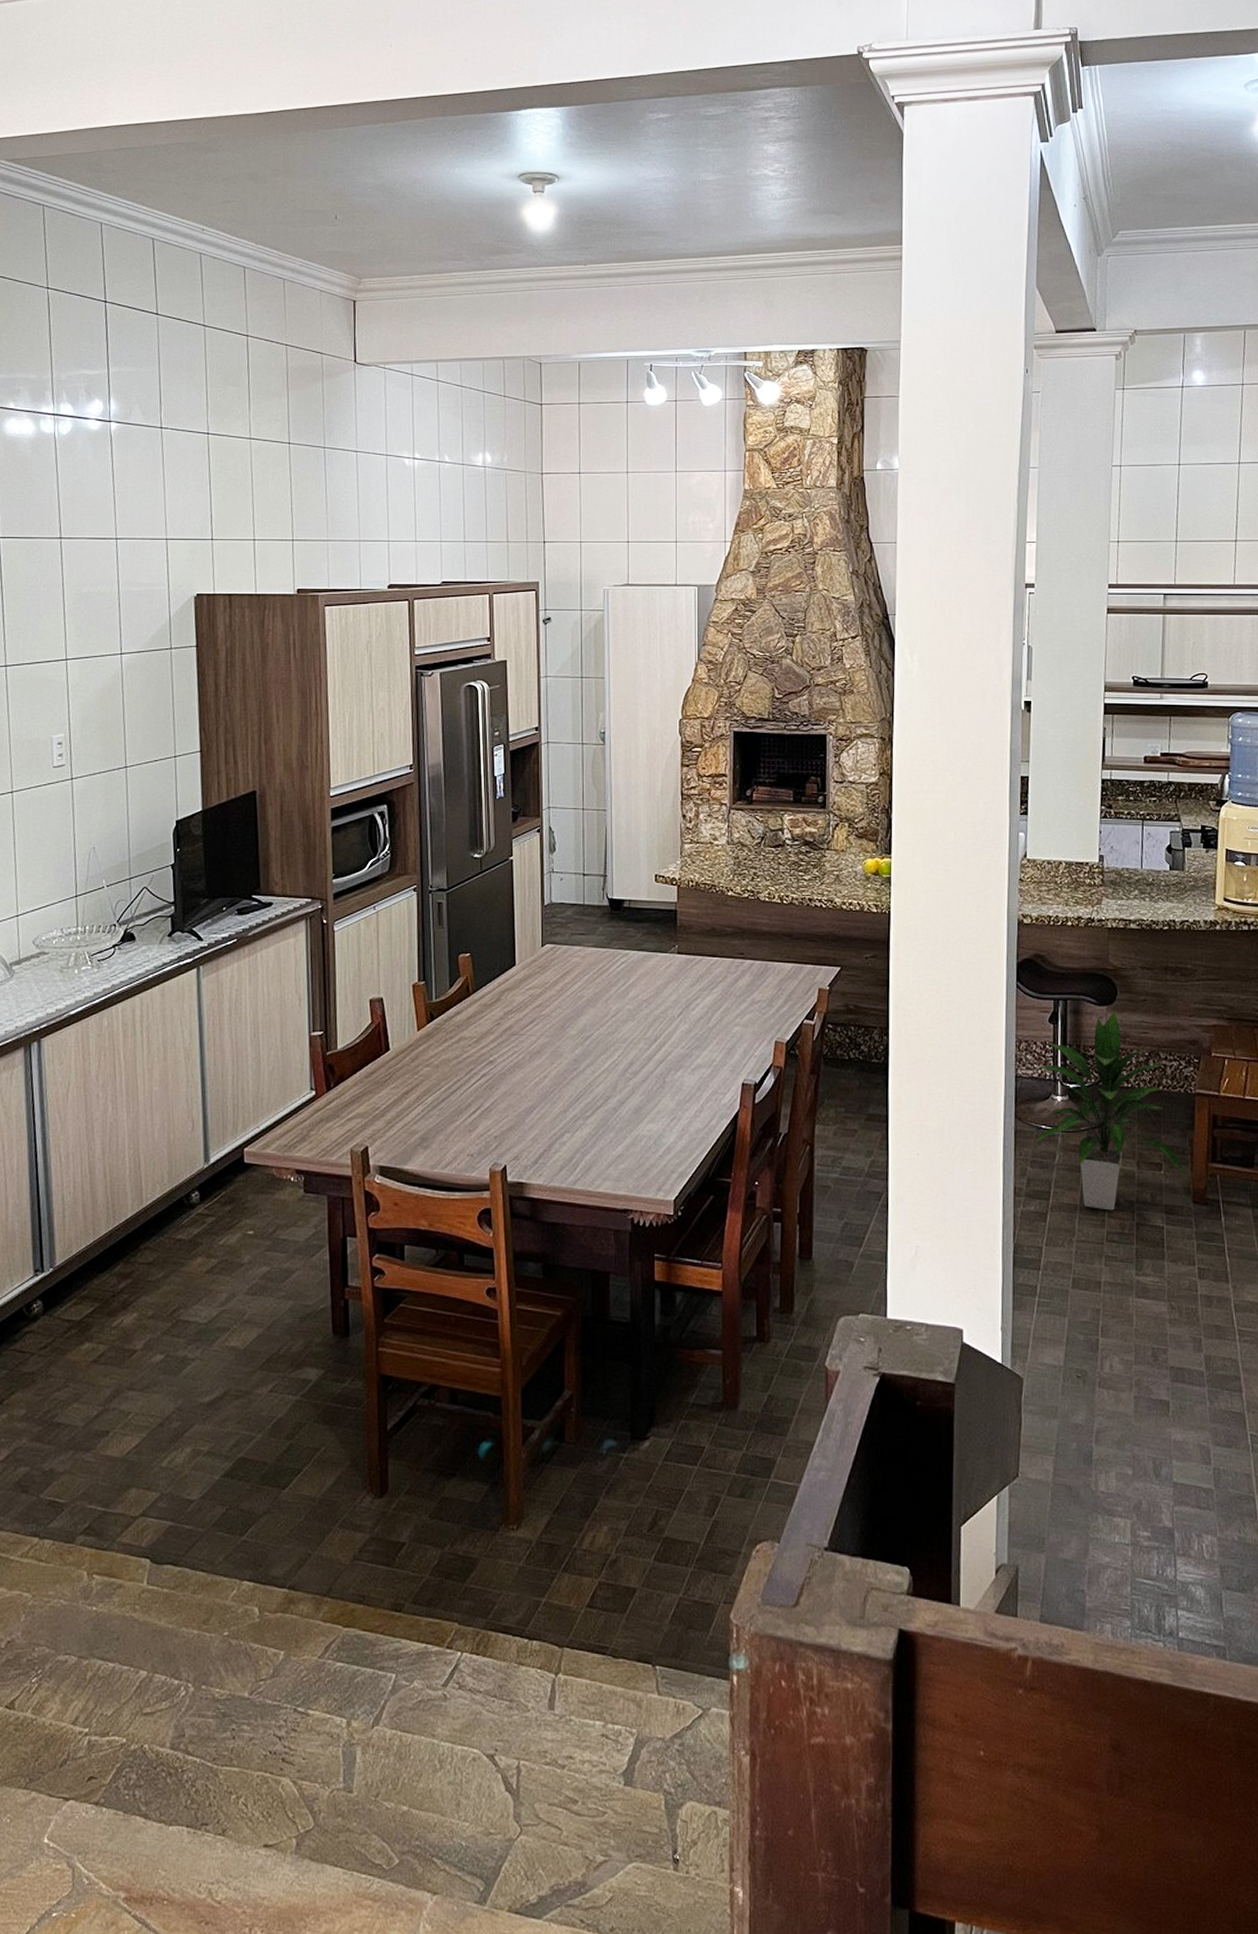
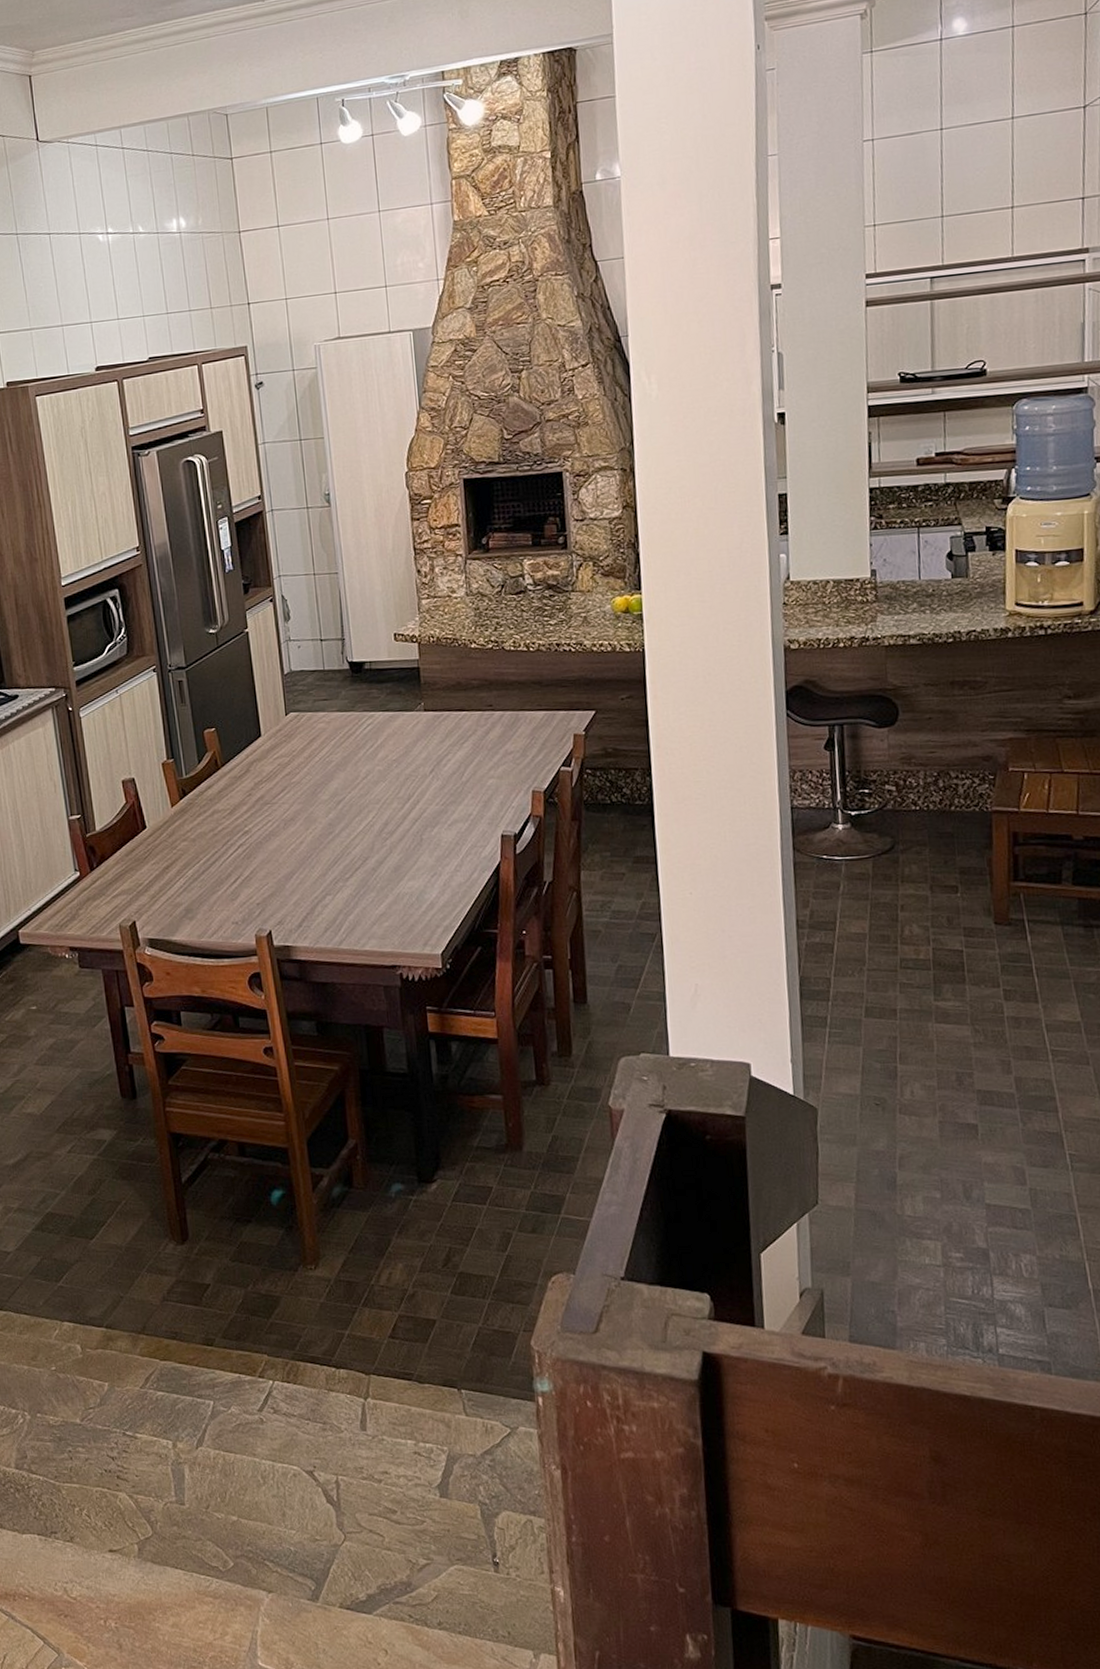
indoor plant: present [1034,1010,1187,1211] -> none [811,731,987,938]

